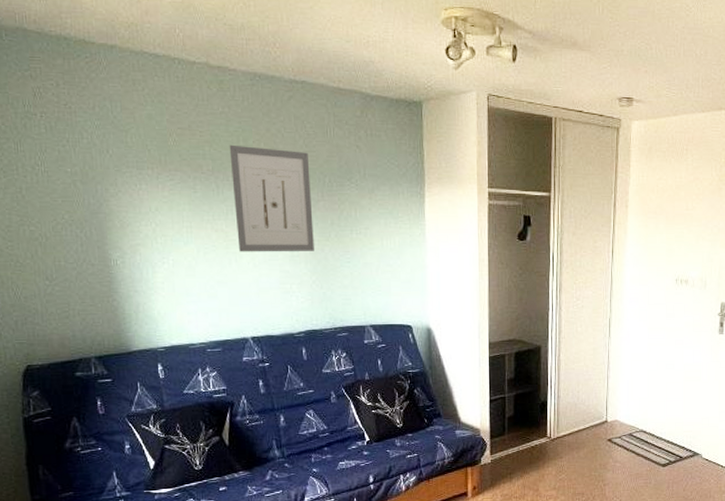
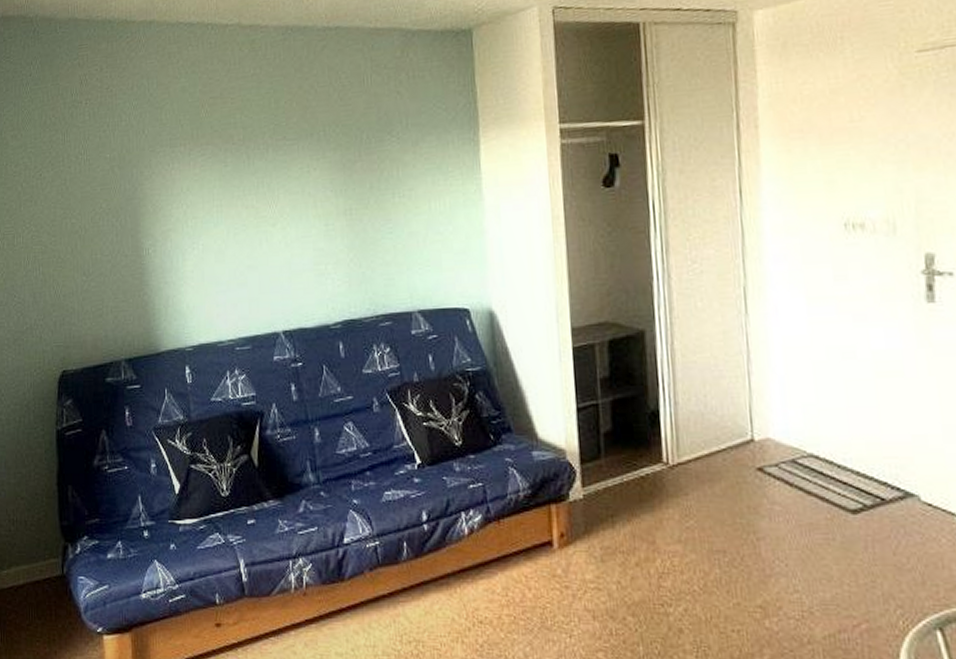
wall art: present [229,144,314,252] -> none [260,106,351,230]

